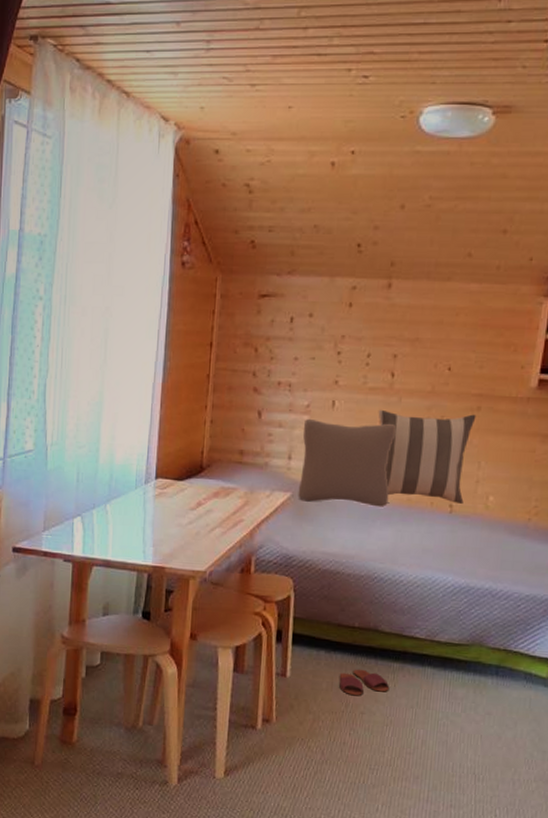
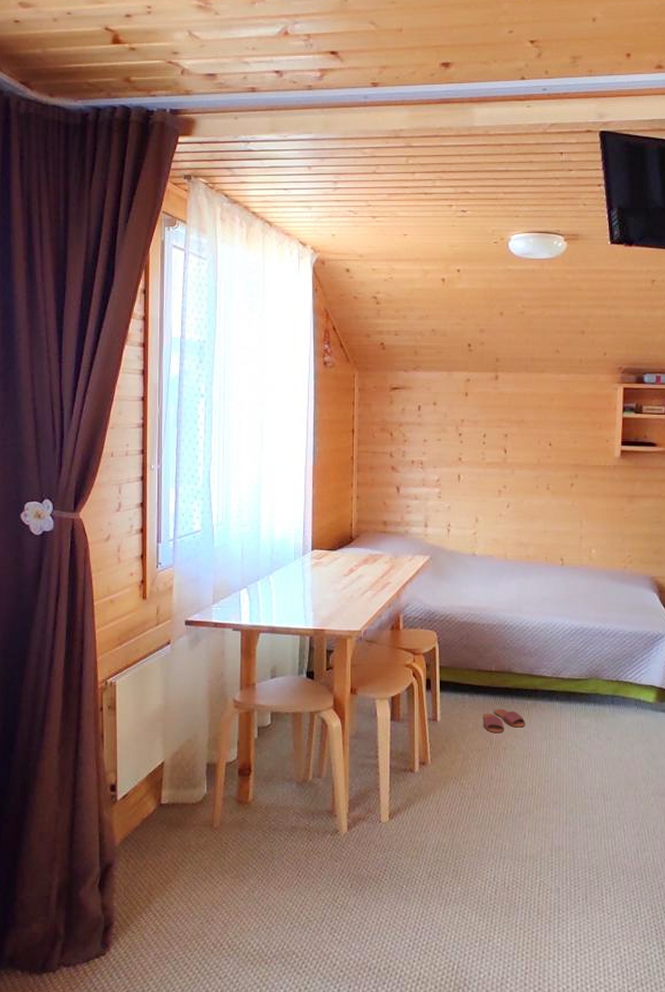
cushion: present [298,419,396,507] -> none [435,492,512,564]
pillow: present [378,409,477,504] -> none [496,480,575,557]

